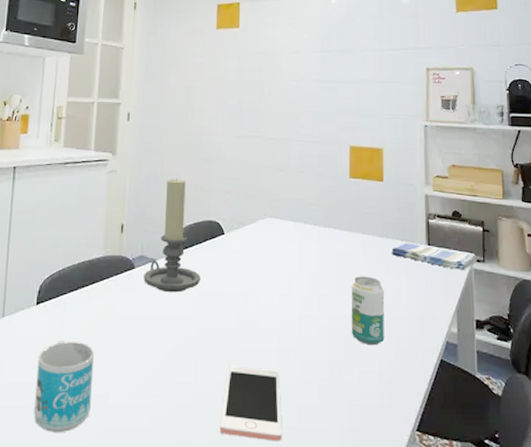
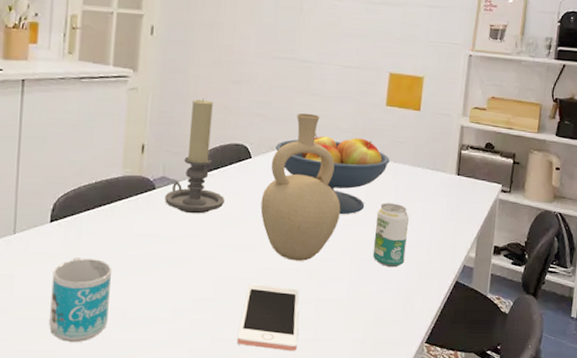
vase: none [236,189,315,340] -> present [260,113,341,261]
fruit bowl: none [246,207,359,290] -> present [275,133,390,215]
dish towel: present [391,243,477,271] -> none [420,172,504,201]

